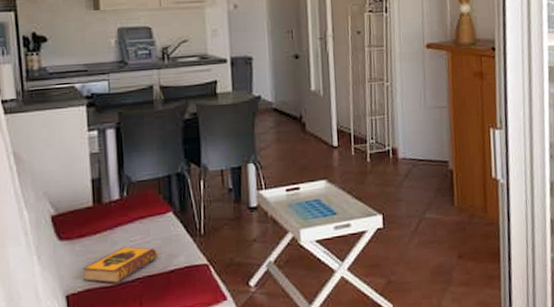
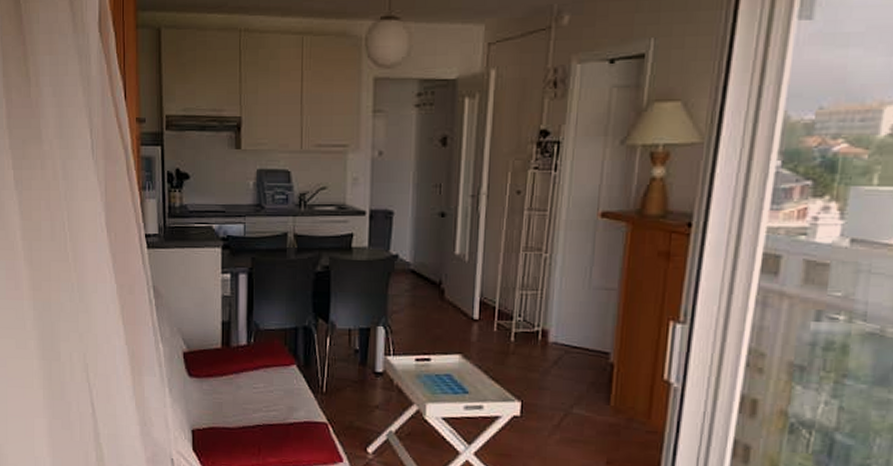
hardback book: present [82,246,159,284] -> none [208,392,280,427]

